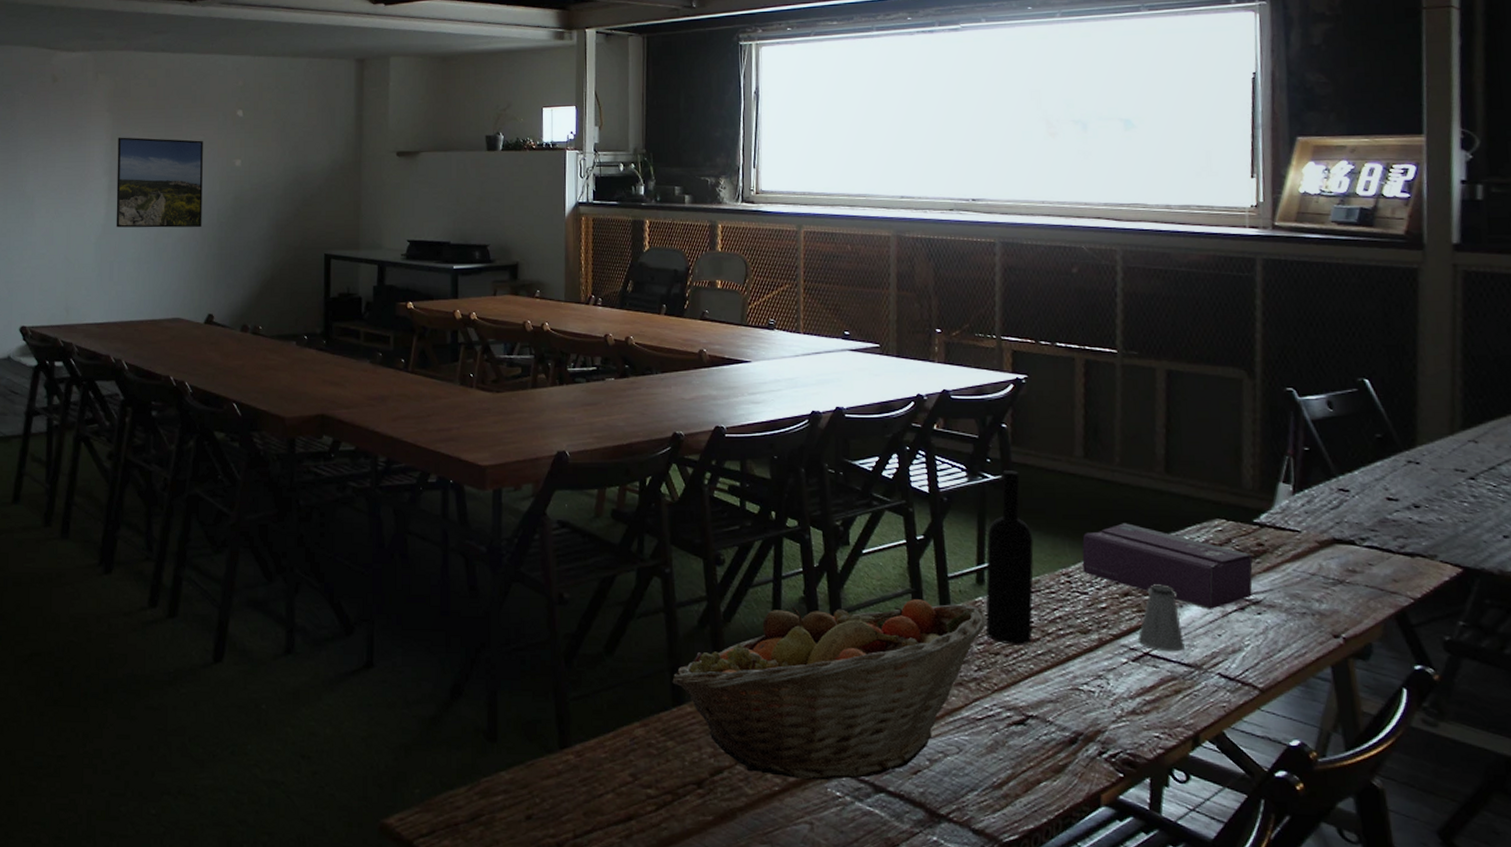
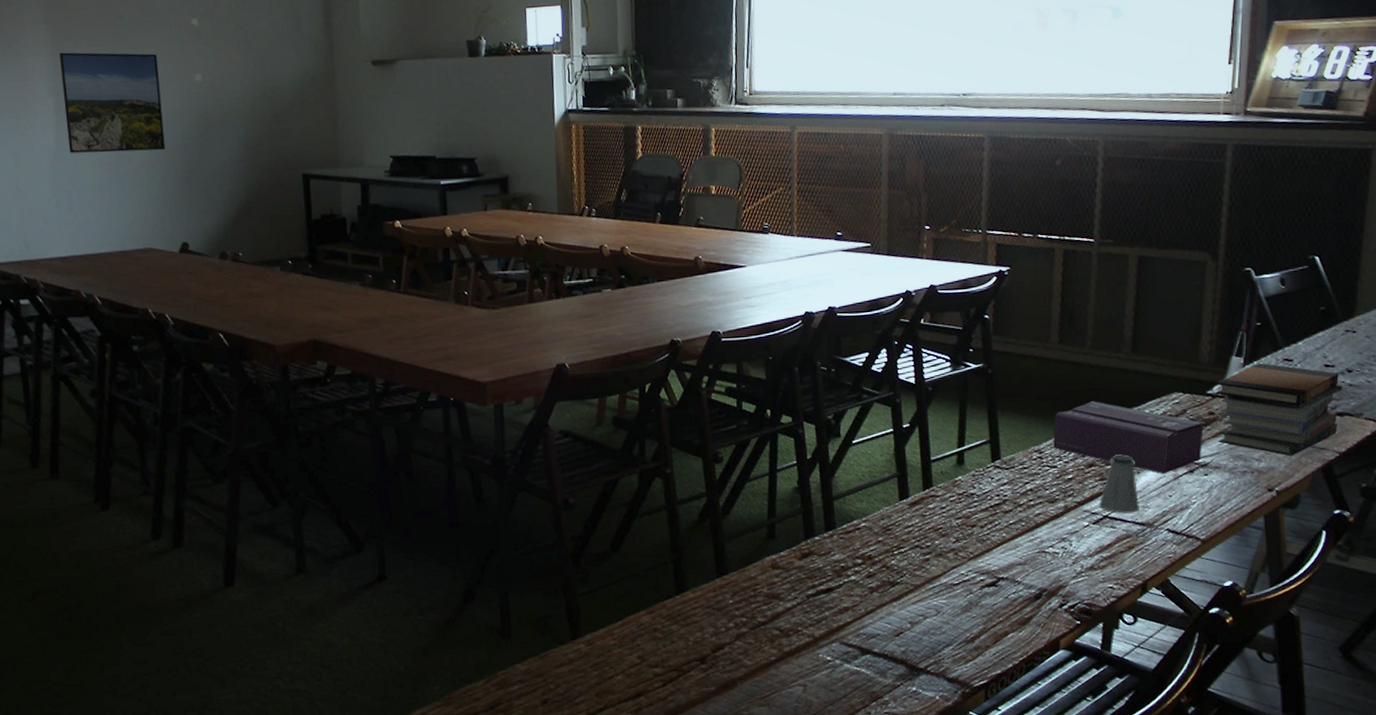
fruit basket: present [672,599,987,781] -> none [675,482,966,649]
wine bottle: present [985,471,1034,645] -> none [964,358,1010,517]
book stack: none [1263,491,1411,599] -> present [1216,363,1343,456]

